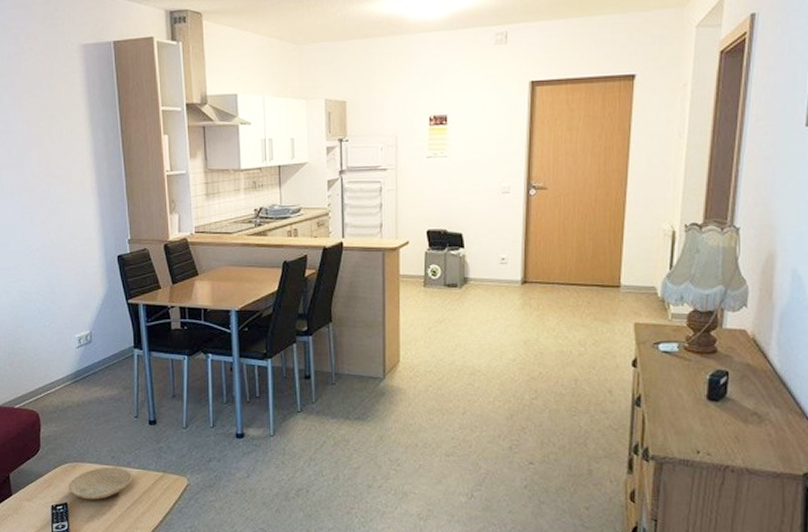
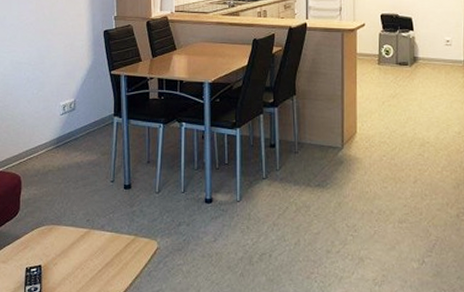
plate: present [68,467,132,500] -> none [43,230,105,263]

